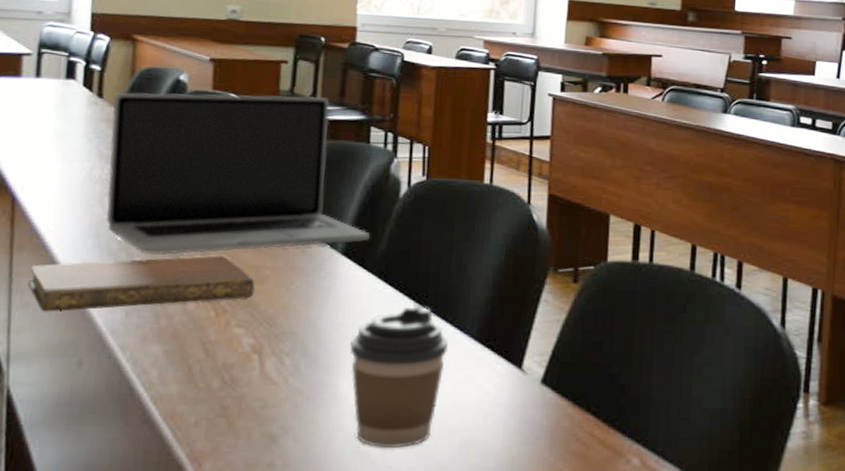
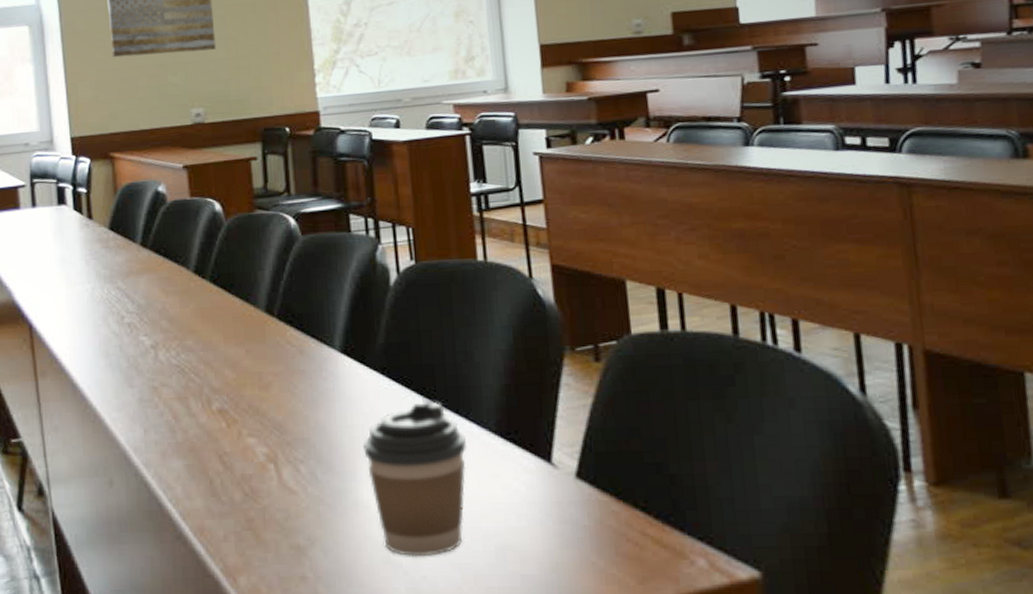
notebook: present [28,255,255,312] -> none [54,364,260,434]
laptop: present [105,92,370,255] -> none [102,190,366,369]

